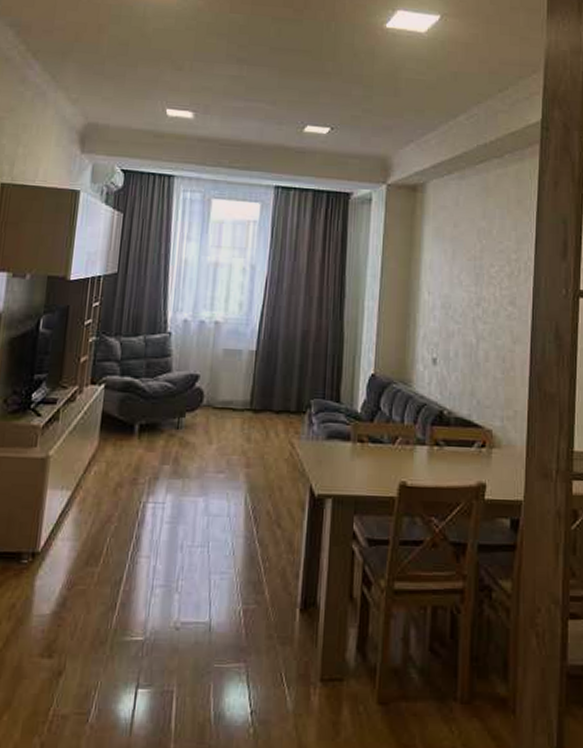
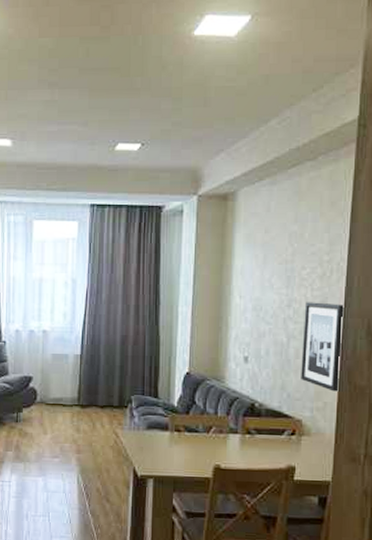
wall art: none [491,301,532,399] -> present [301,302,344,392]

